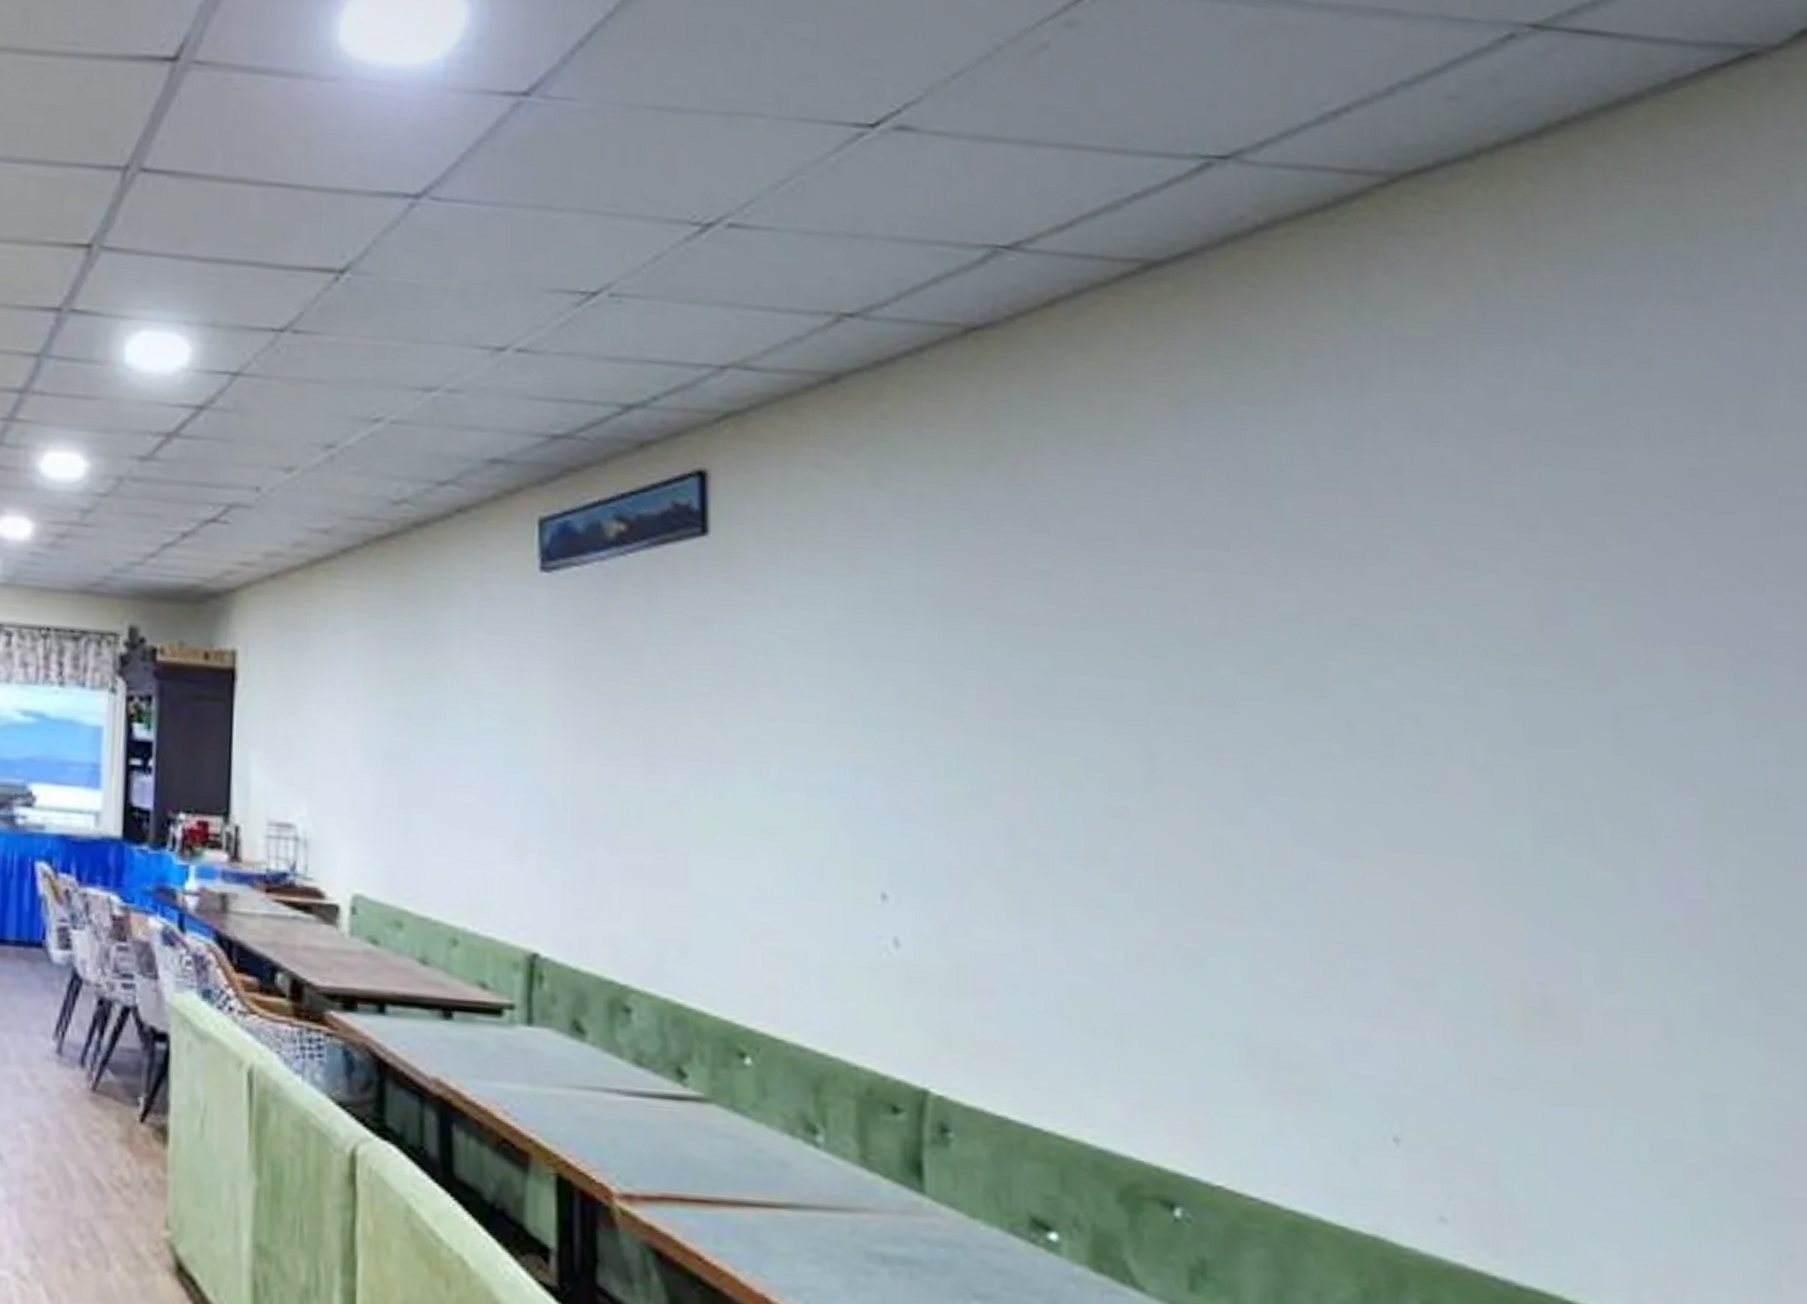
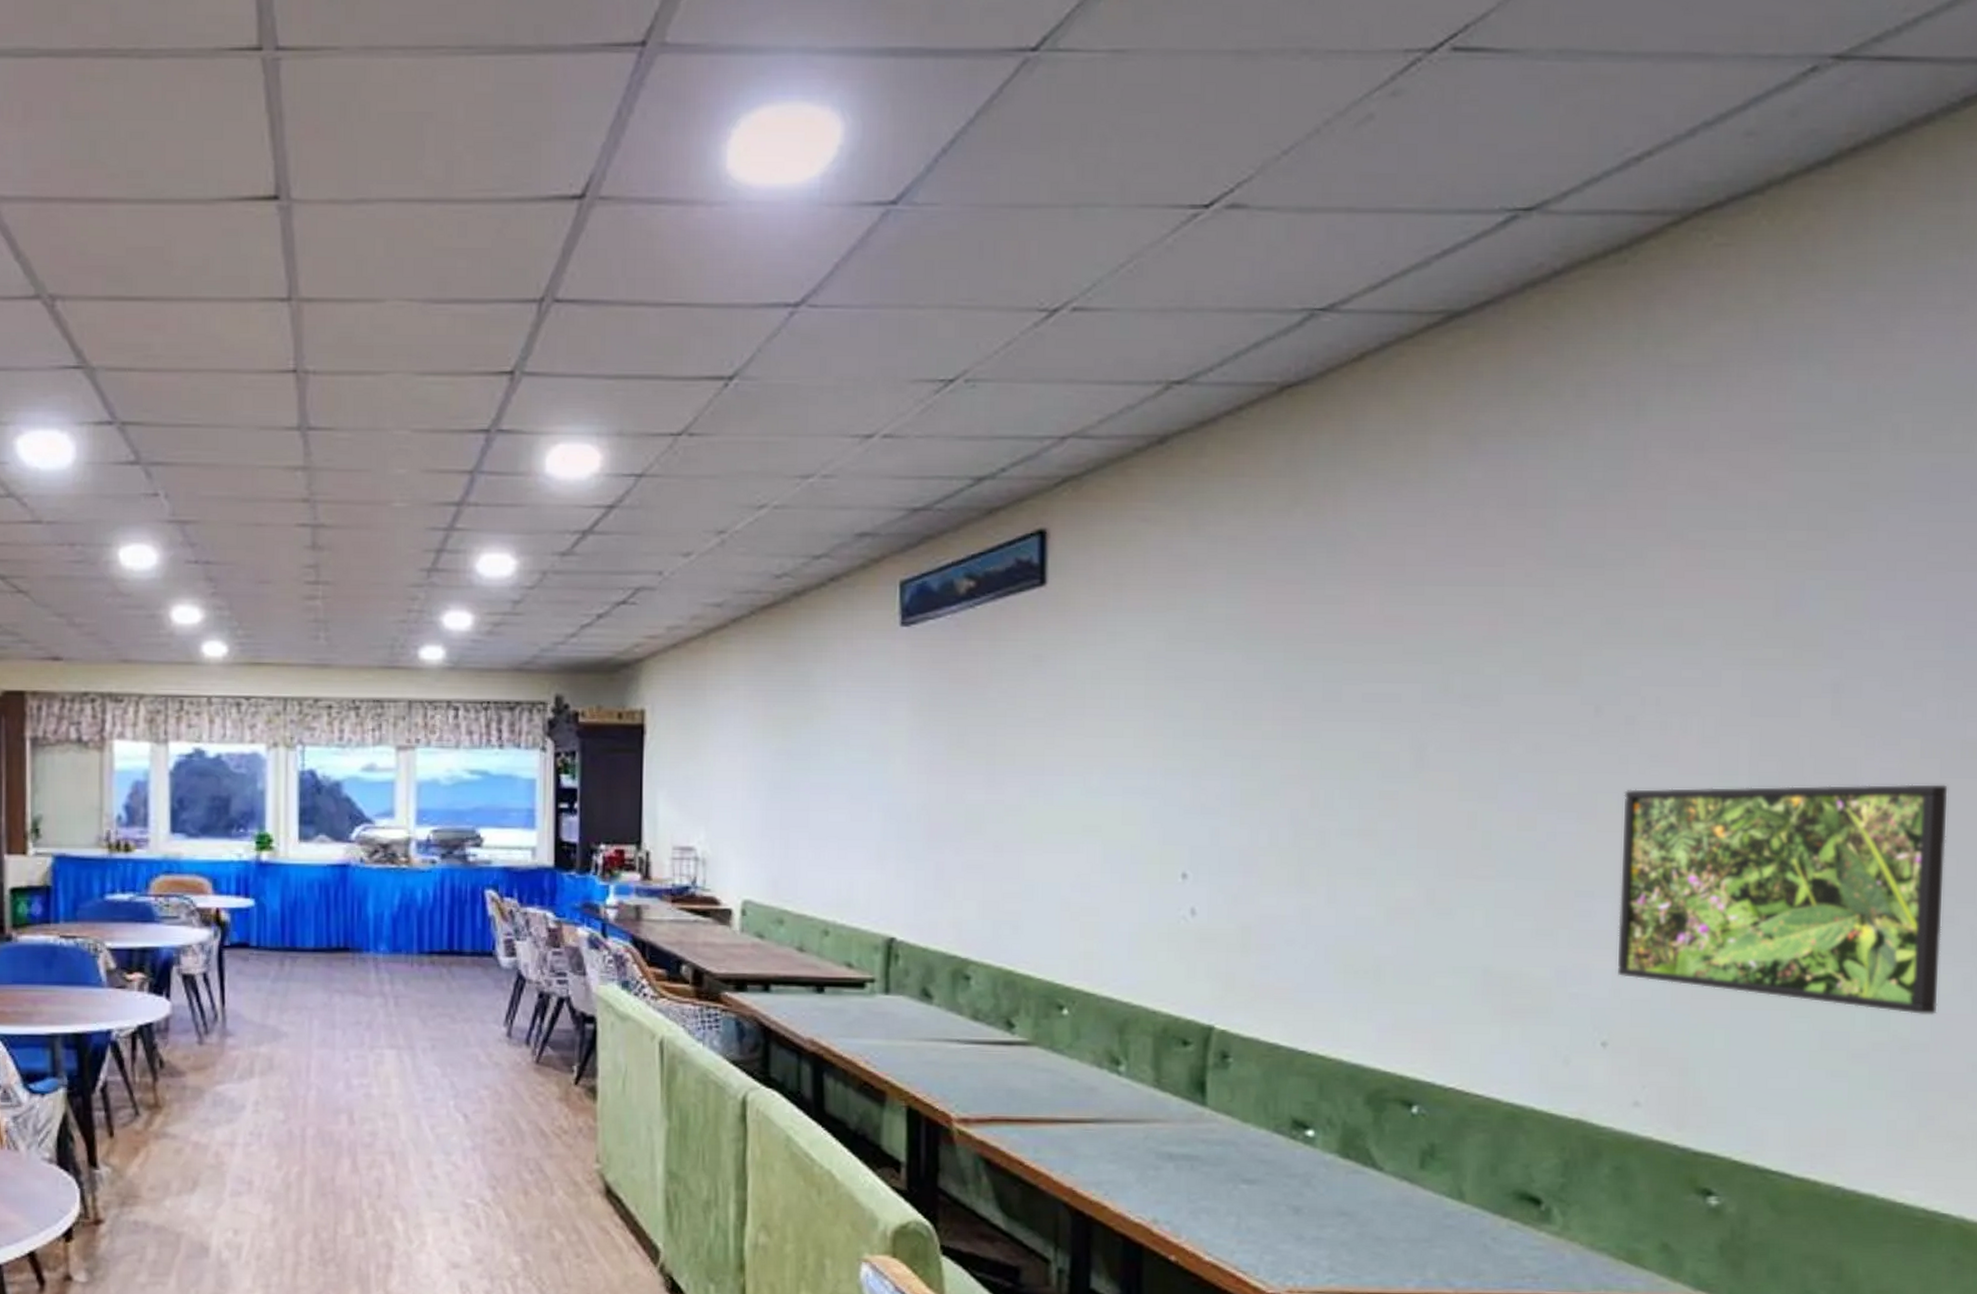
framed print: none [1389,823,1782,1124] -> present [1618,784,1948,1015]

